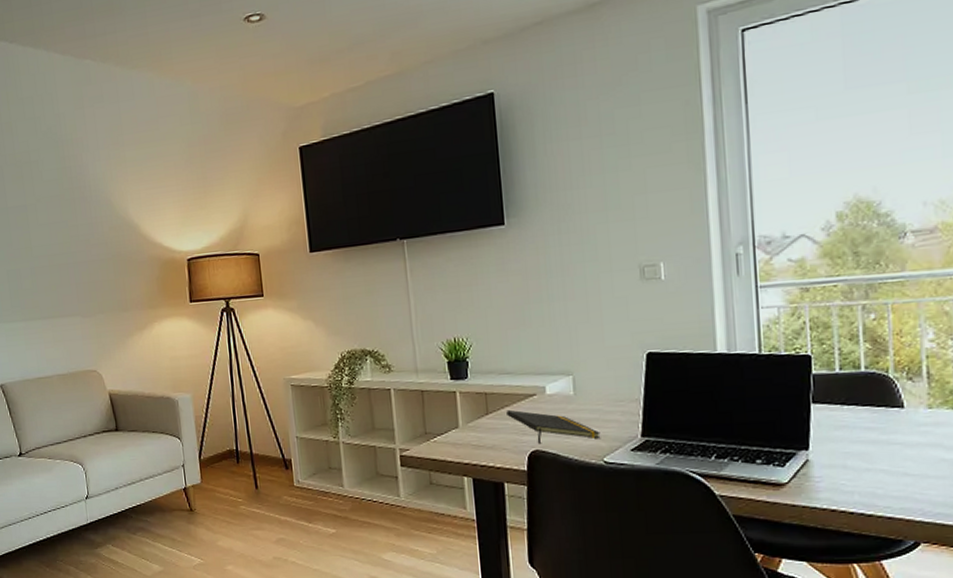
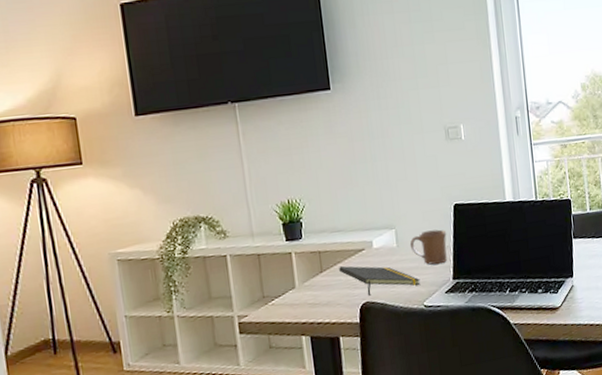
mug: none [589,379,637,418] -> present [409,229,447,265]

